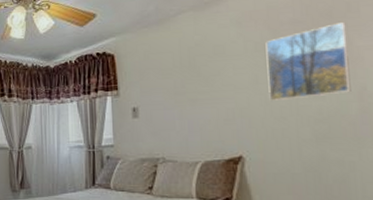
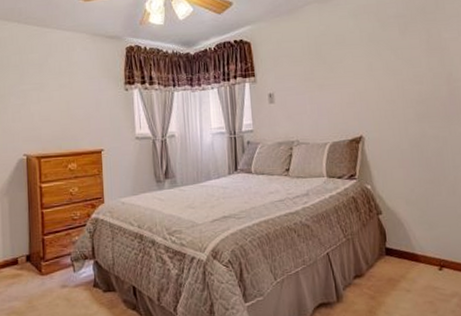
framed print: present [265,21,351,102] -> none [376,16,442,87]

